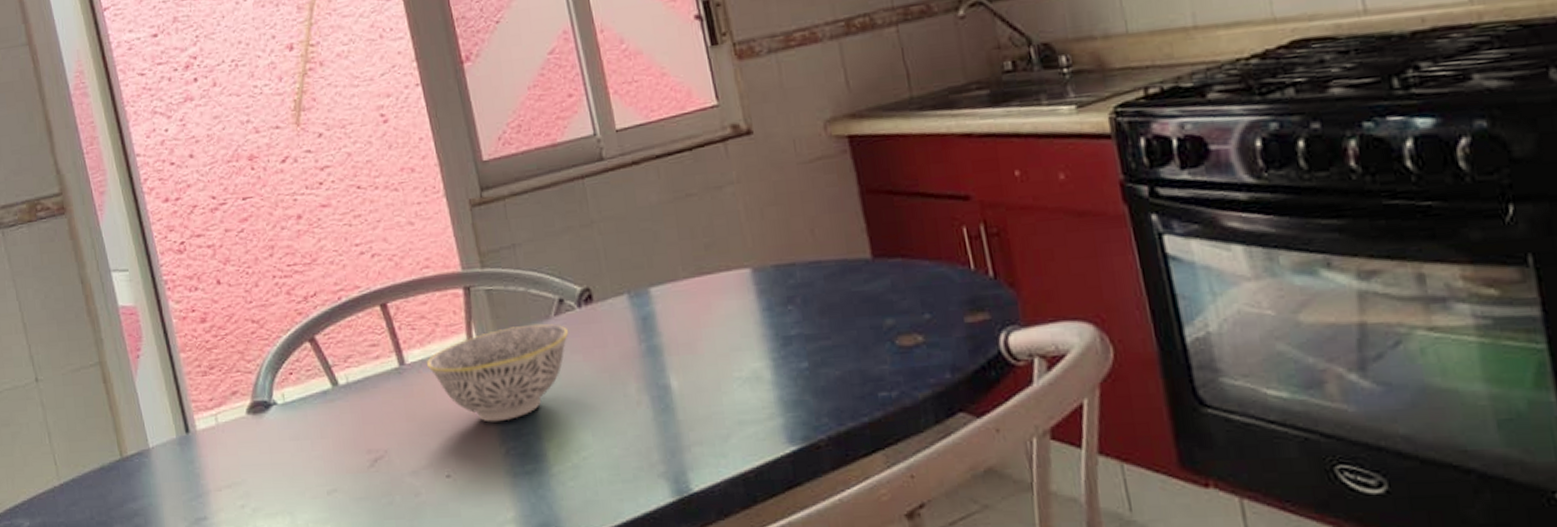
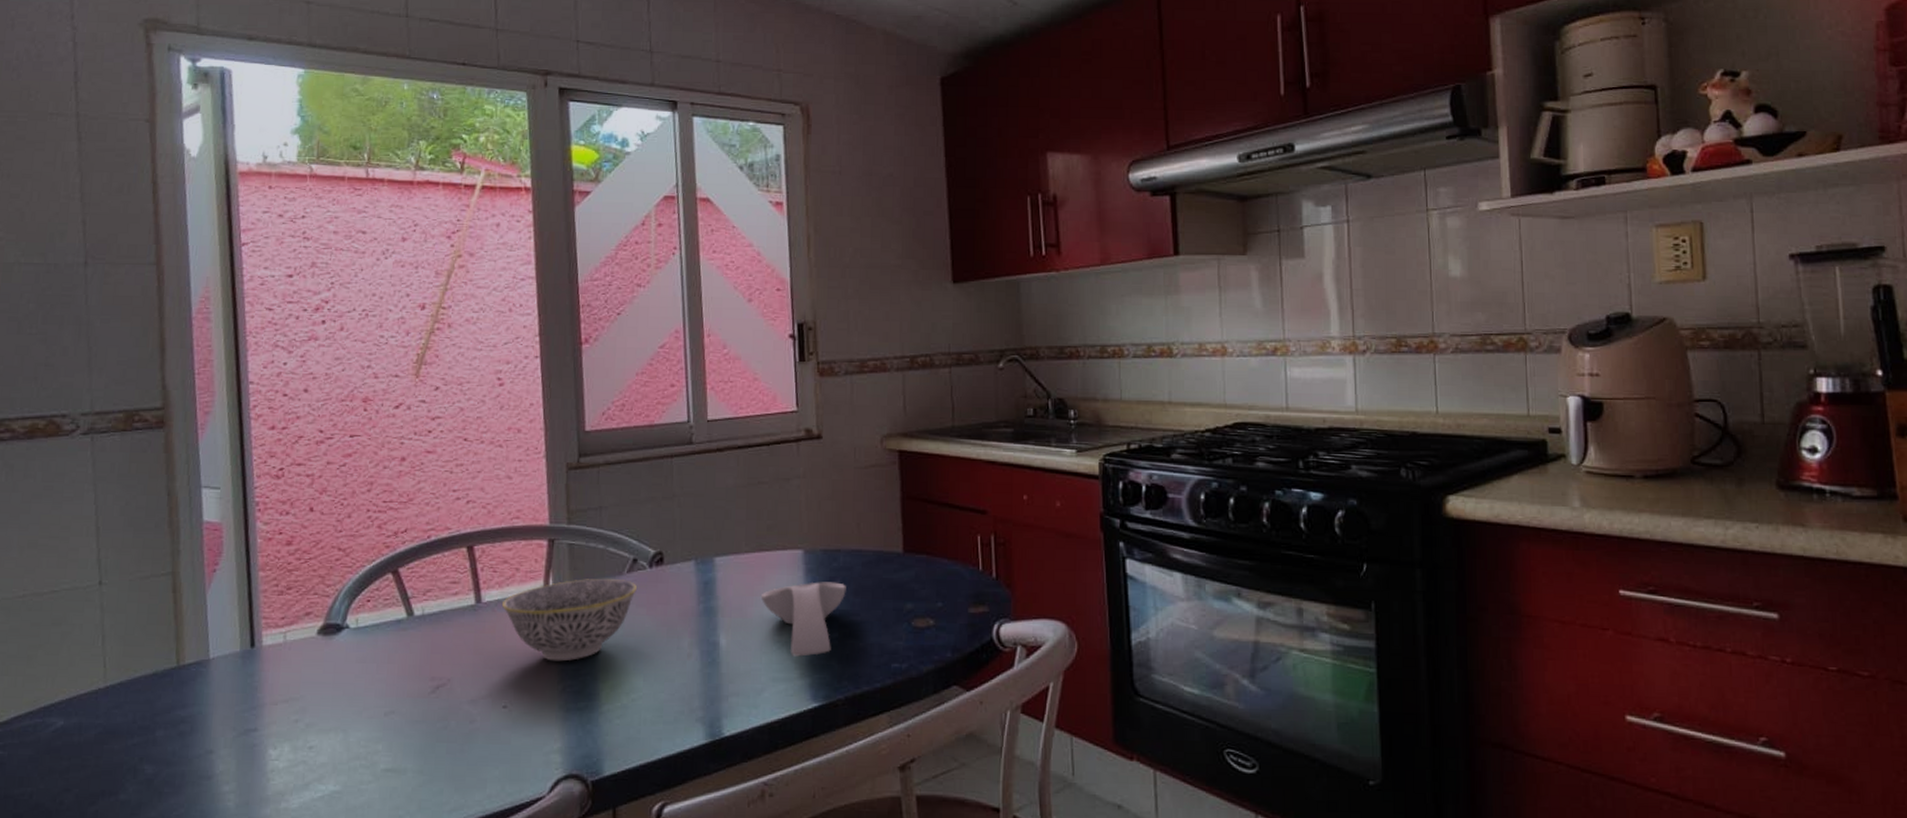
spoon rest: none [709,302,810,394] -> present [760,582,846,657]

